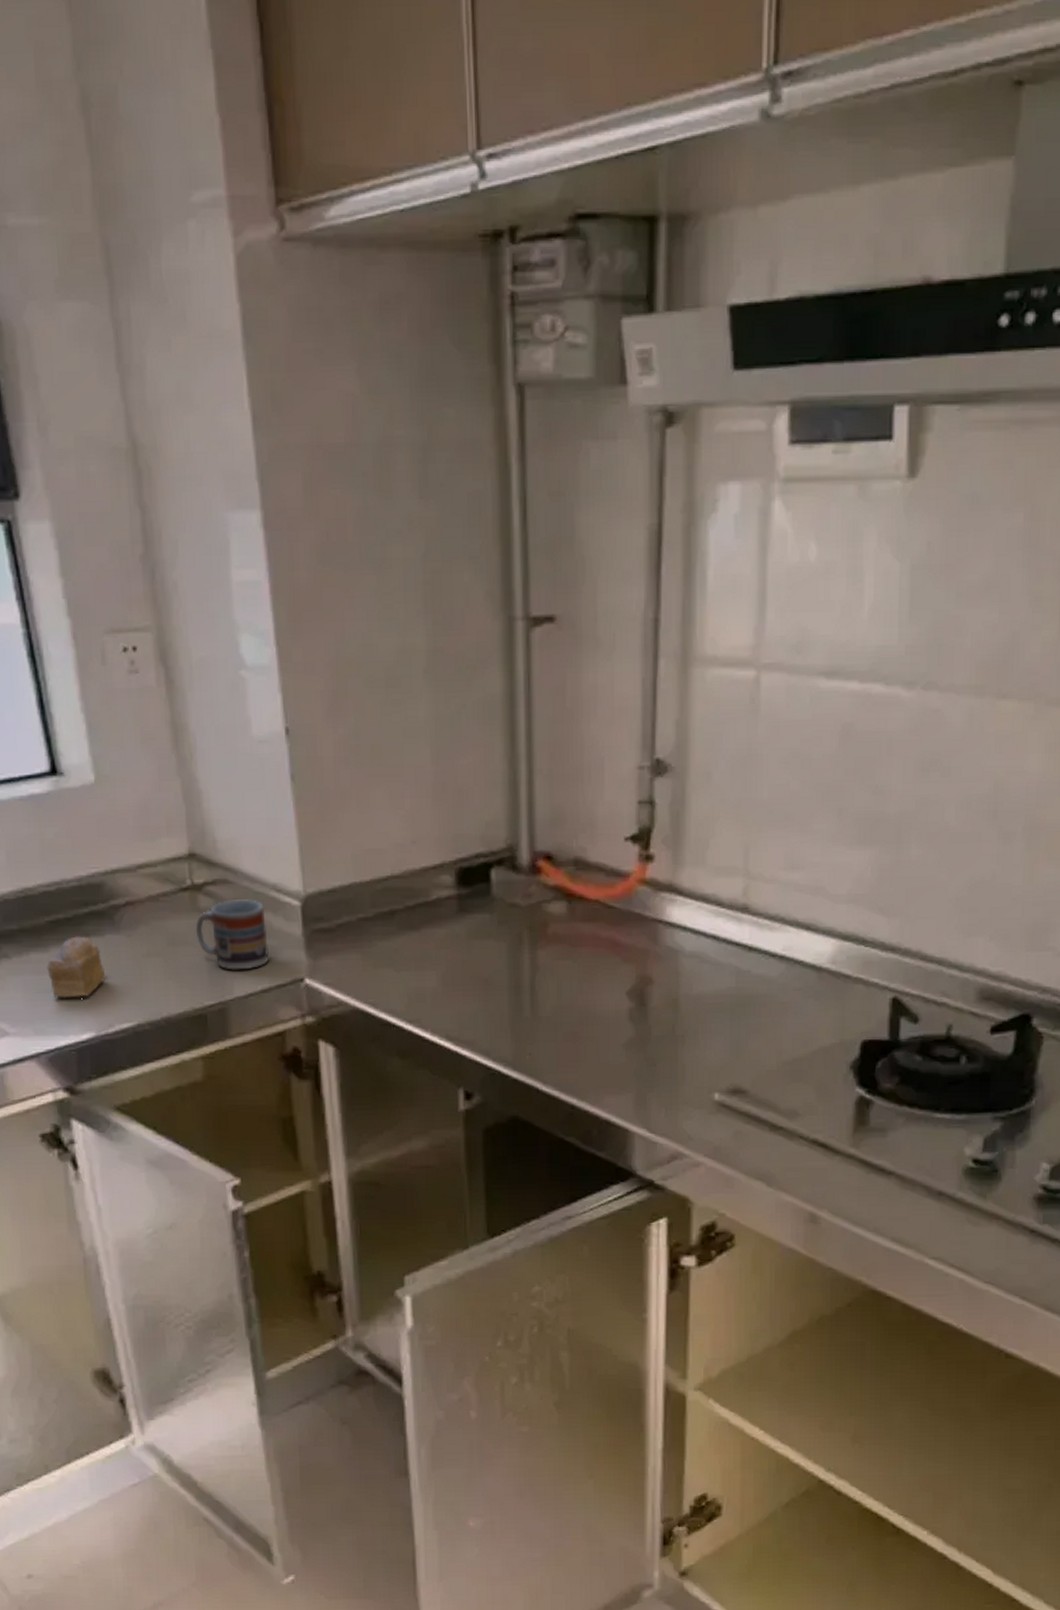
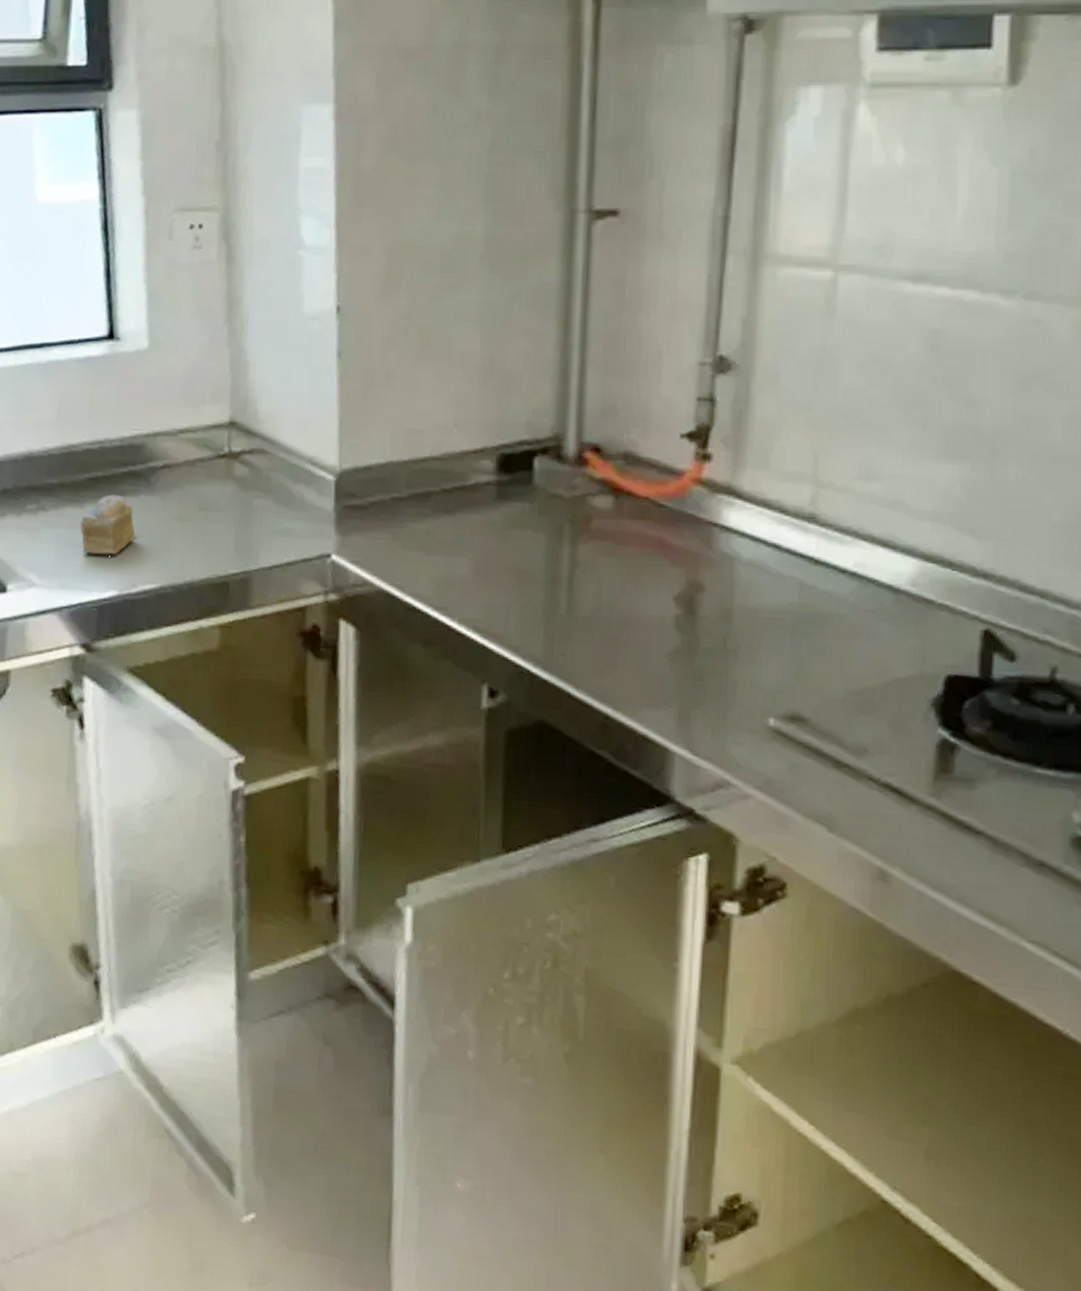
cup: present [195,899,270,970] -> none [227,470,299,541]

